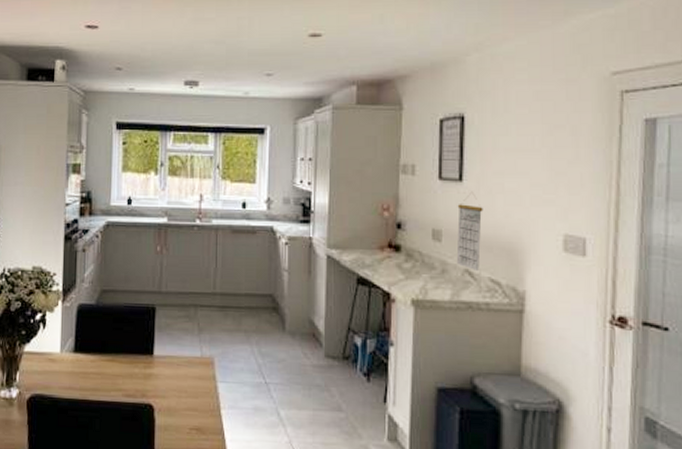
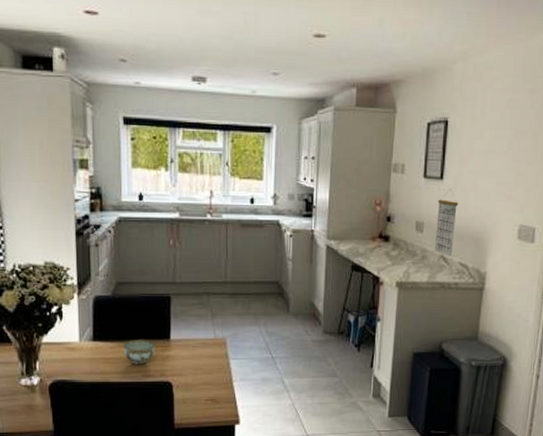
bowl: none [104,353,139,382] -> present [123,339,156,365]

